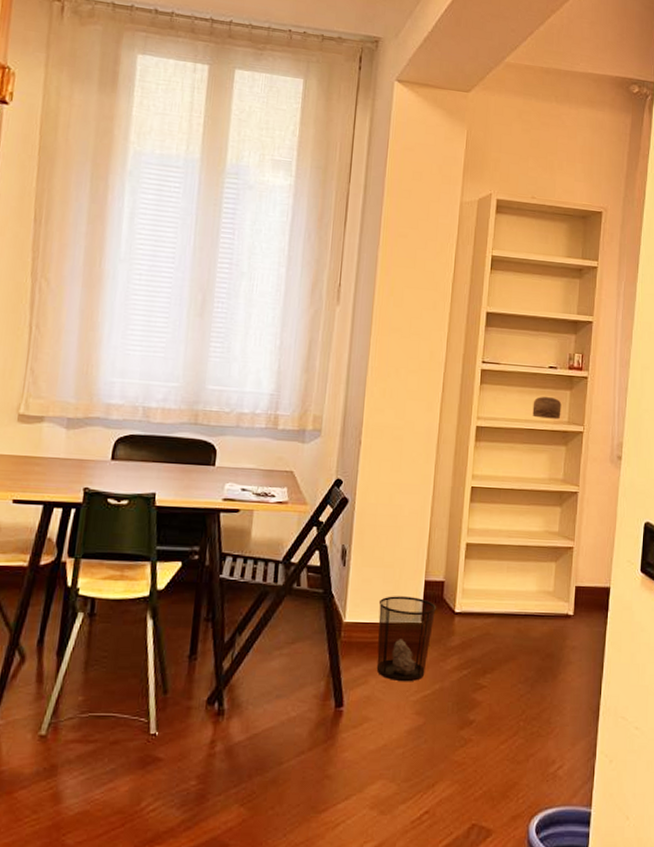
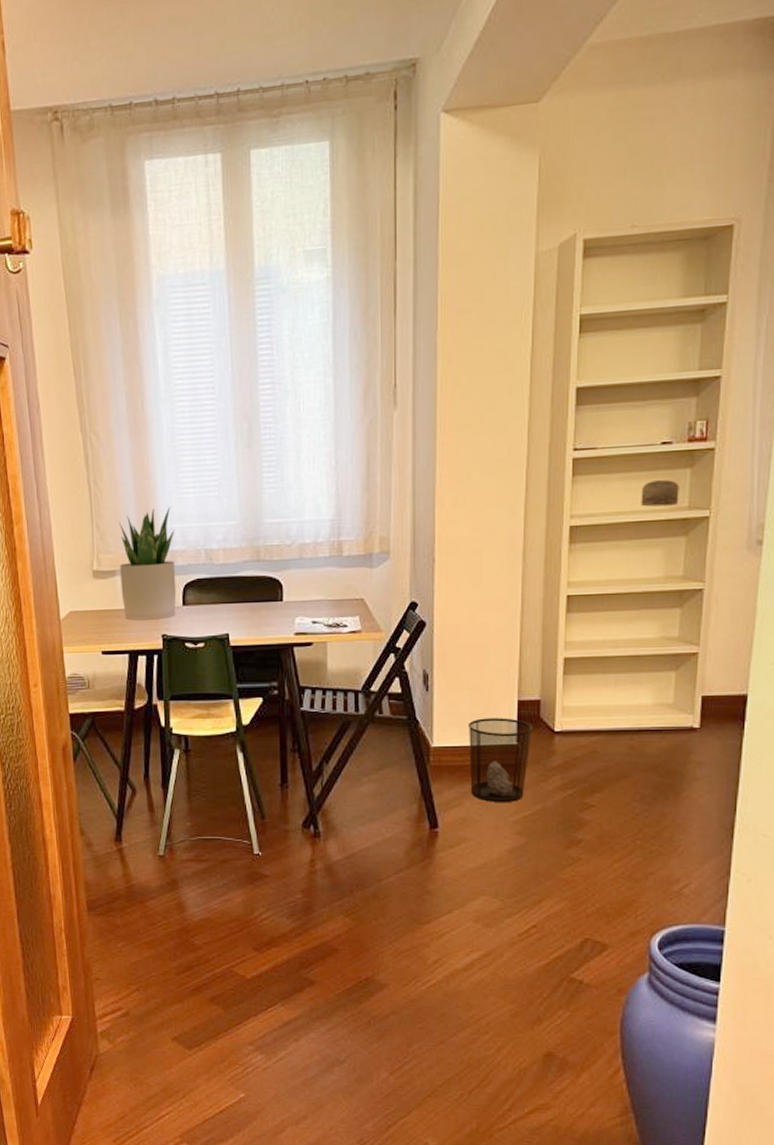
planter: none [45,360,114,472] -> present [119,506,177,621]

